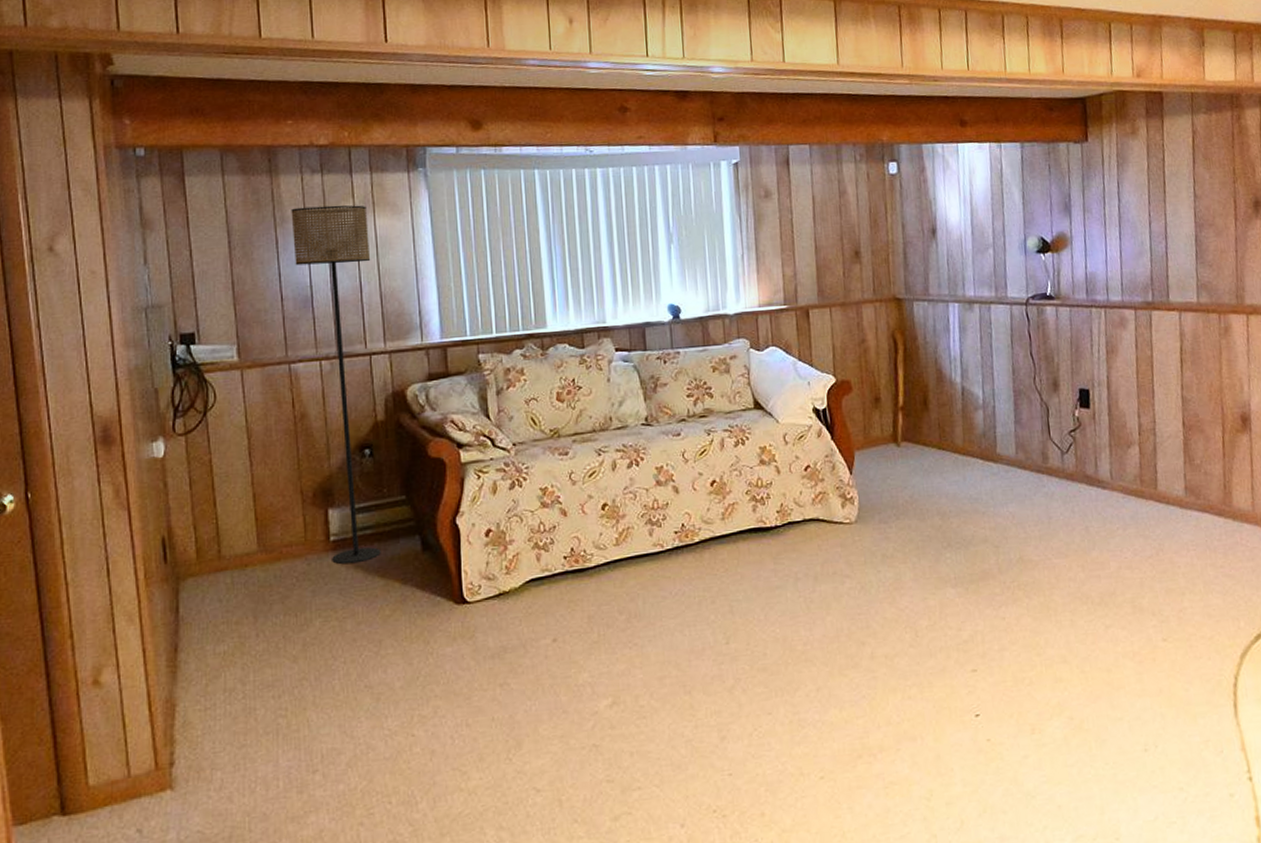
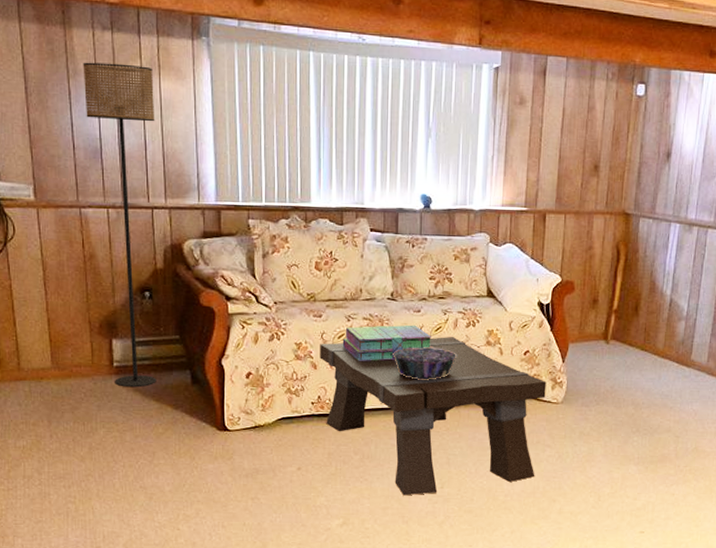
coffee table: none [568,458,837,659] -> present [320,336,546,496]
stack of books: none [594,451,700,501] -> present [342,324,433,361]
decorative bowl: none [653,474,728,515] -> present [393,347,458,380]

